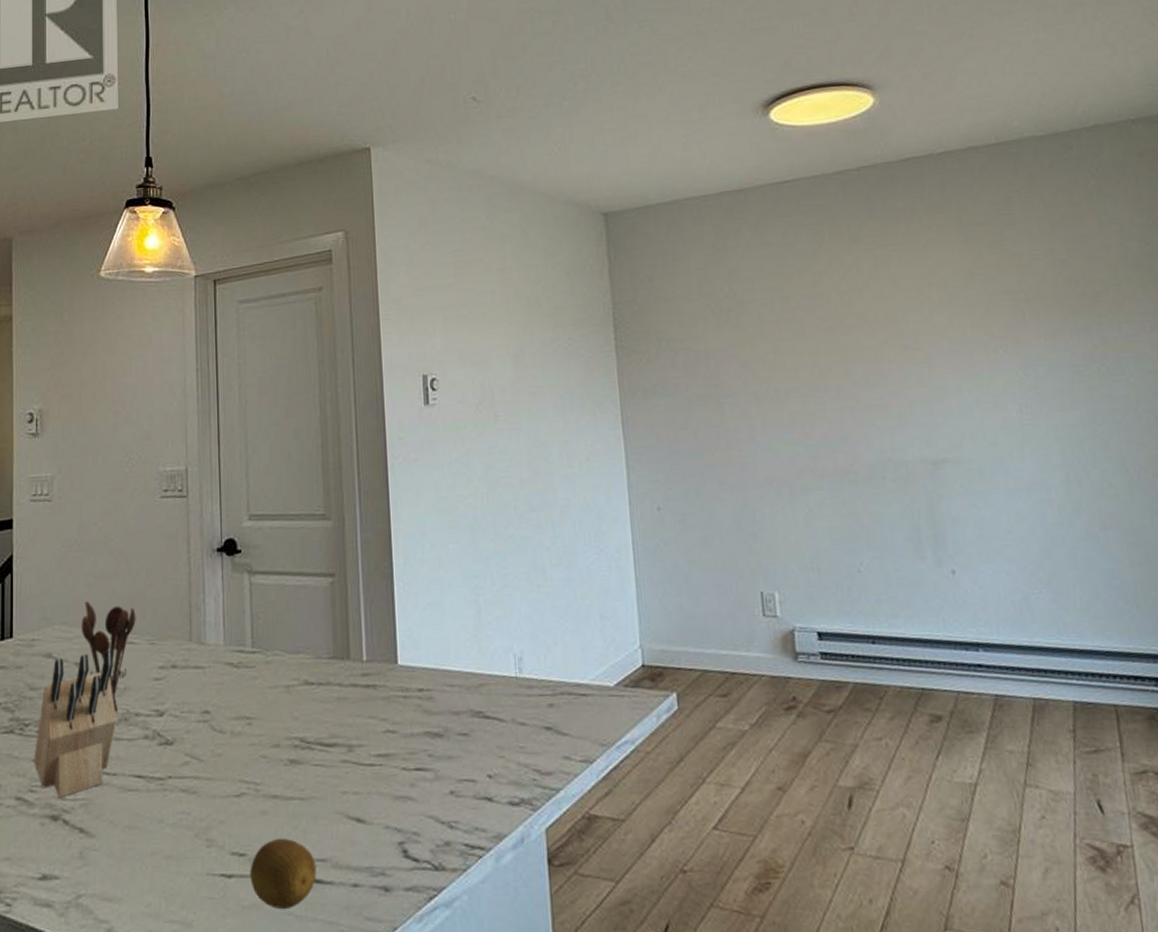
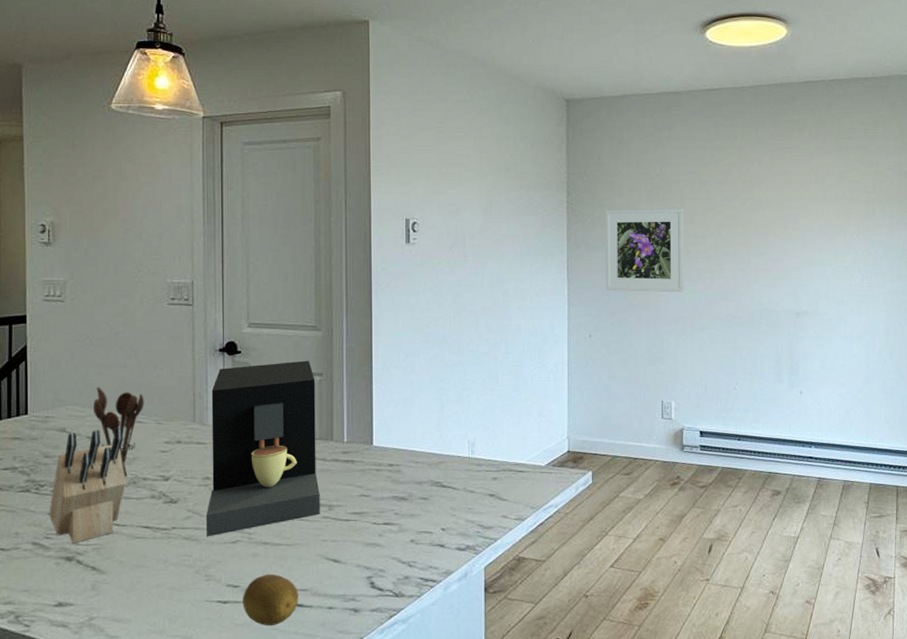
coffee maker: none [206,557,338,789] -> present [206,360,320,537]
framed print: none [664,335,776,448] -> present [605,209,684,293]

